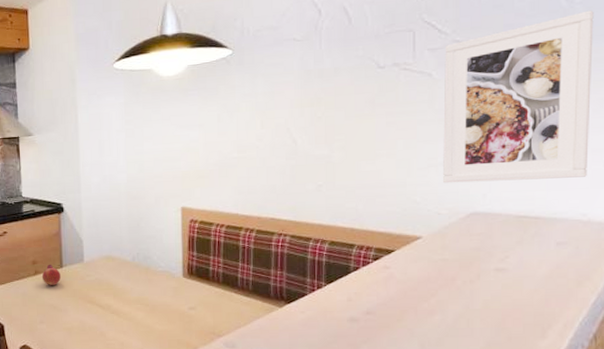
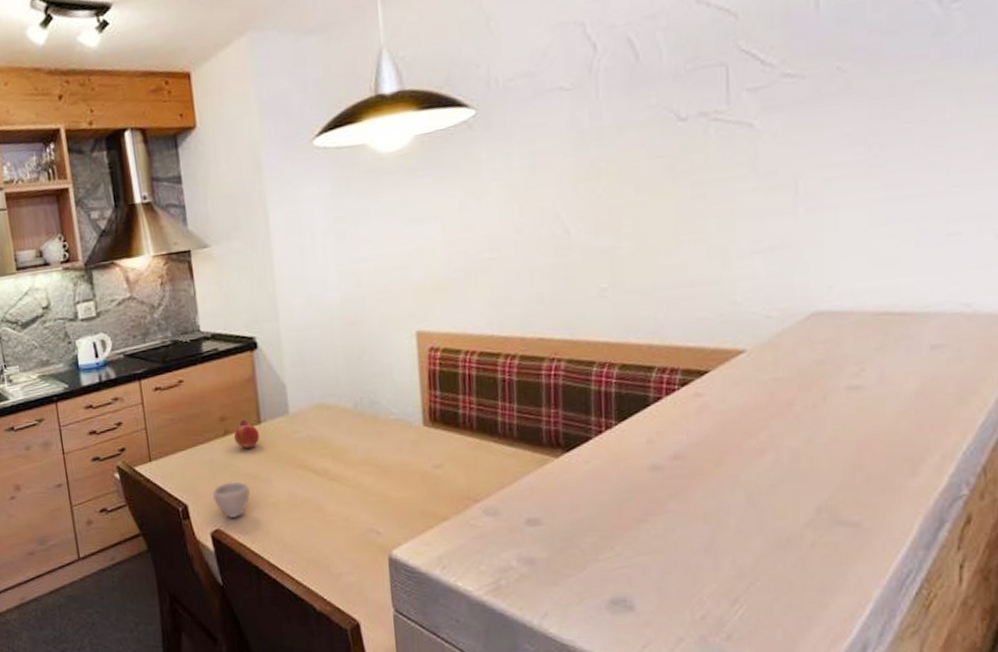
cup: none [23,310,52,338] -> present [212,481,251,519]
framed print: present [443,10,594,183] -> none [770,17,979,275]

